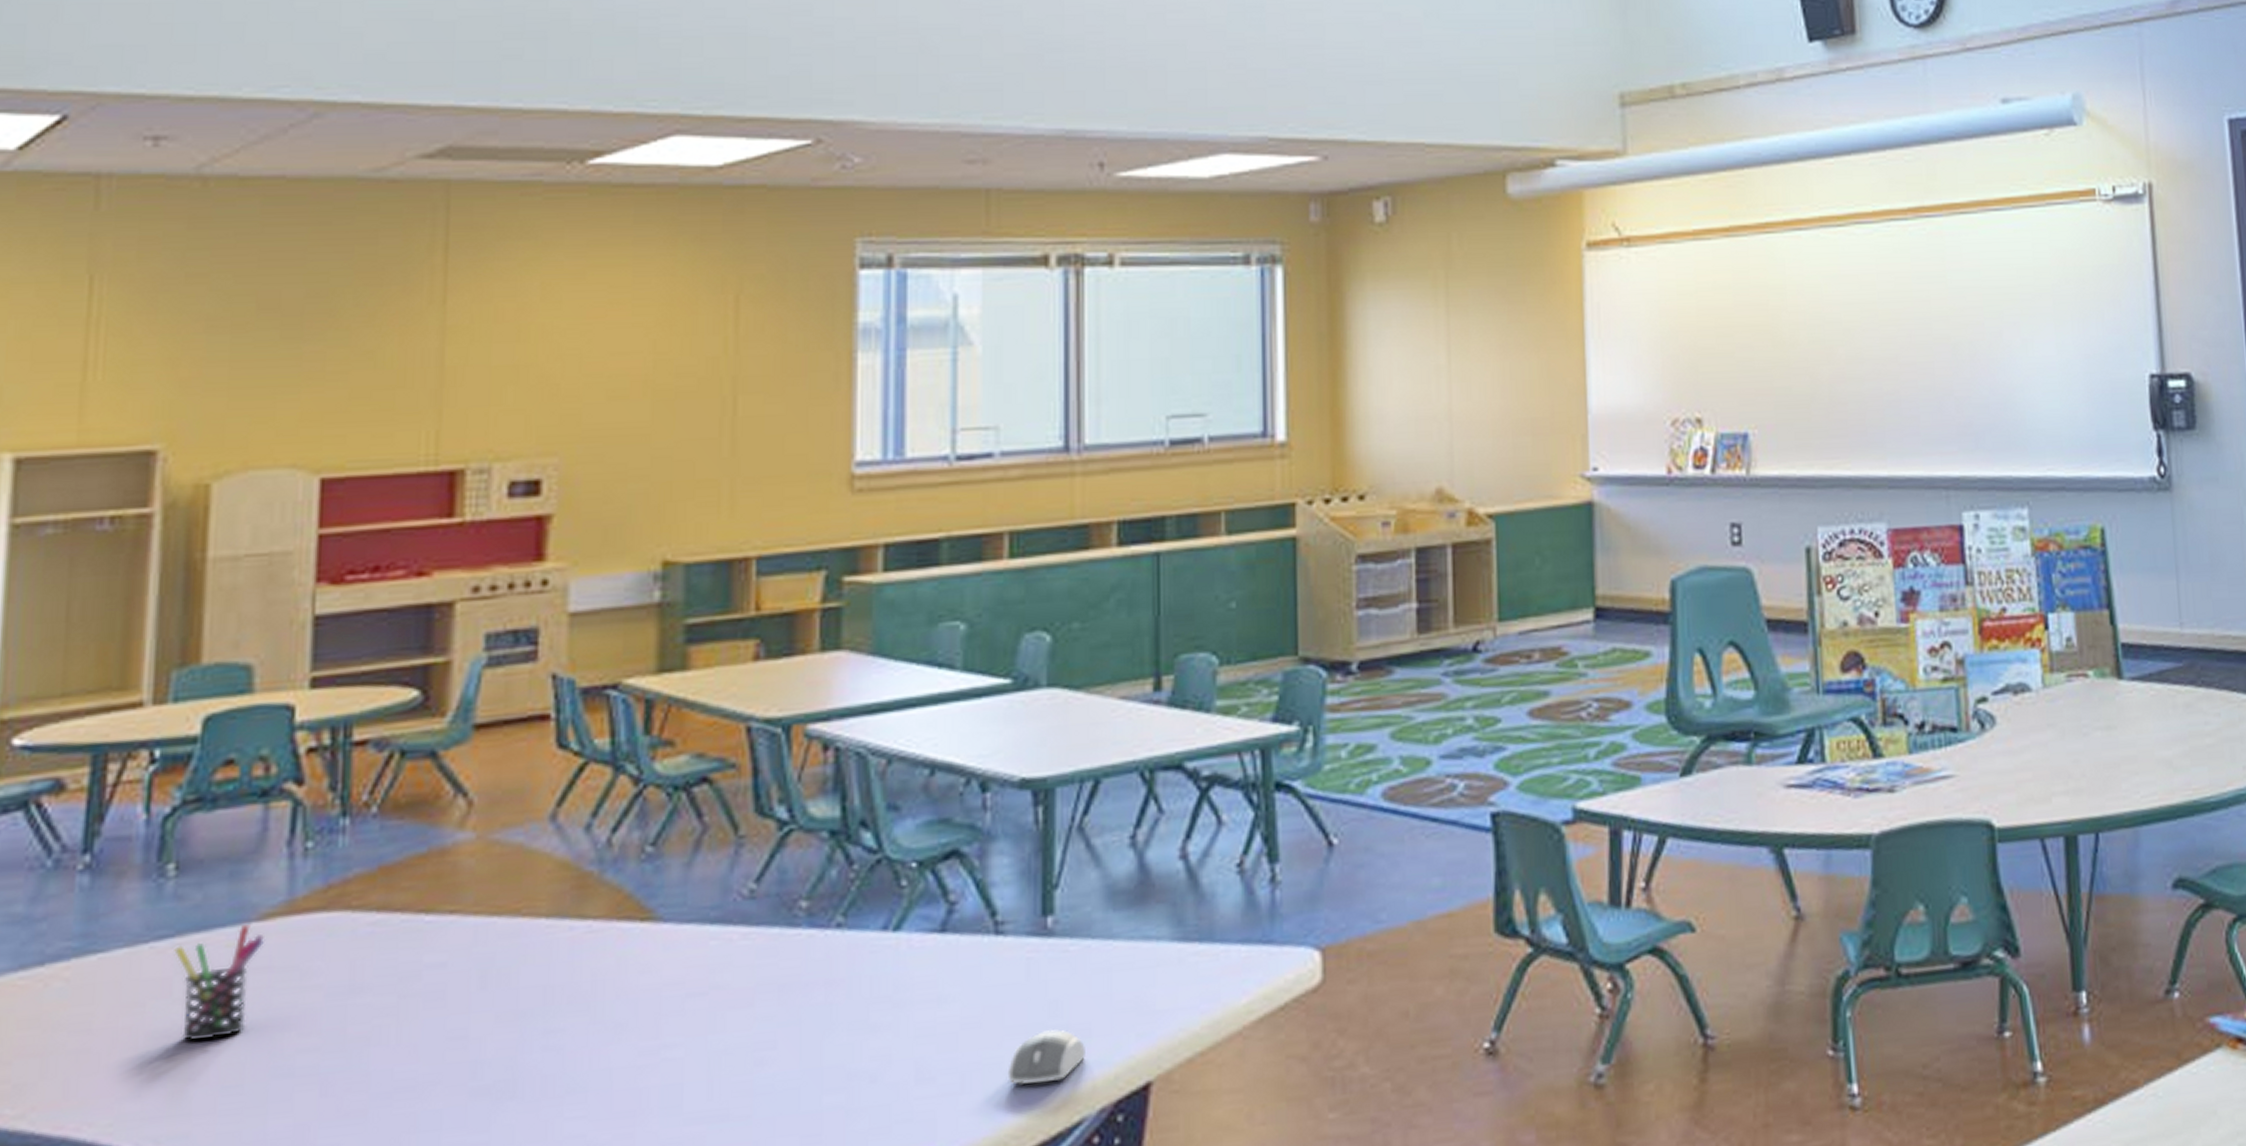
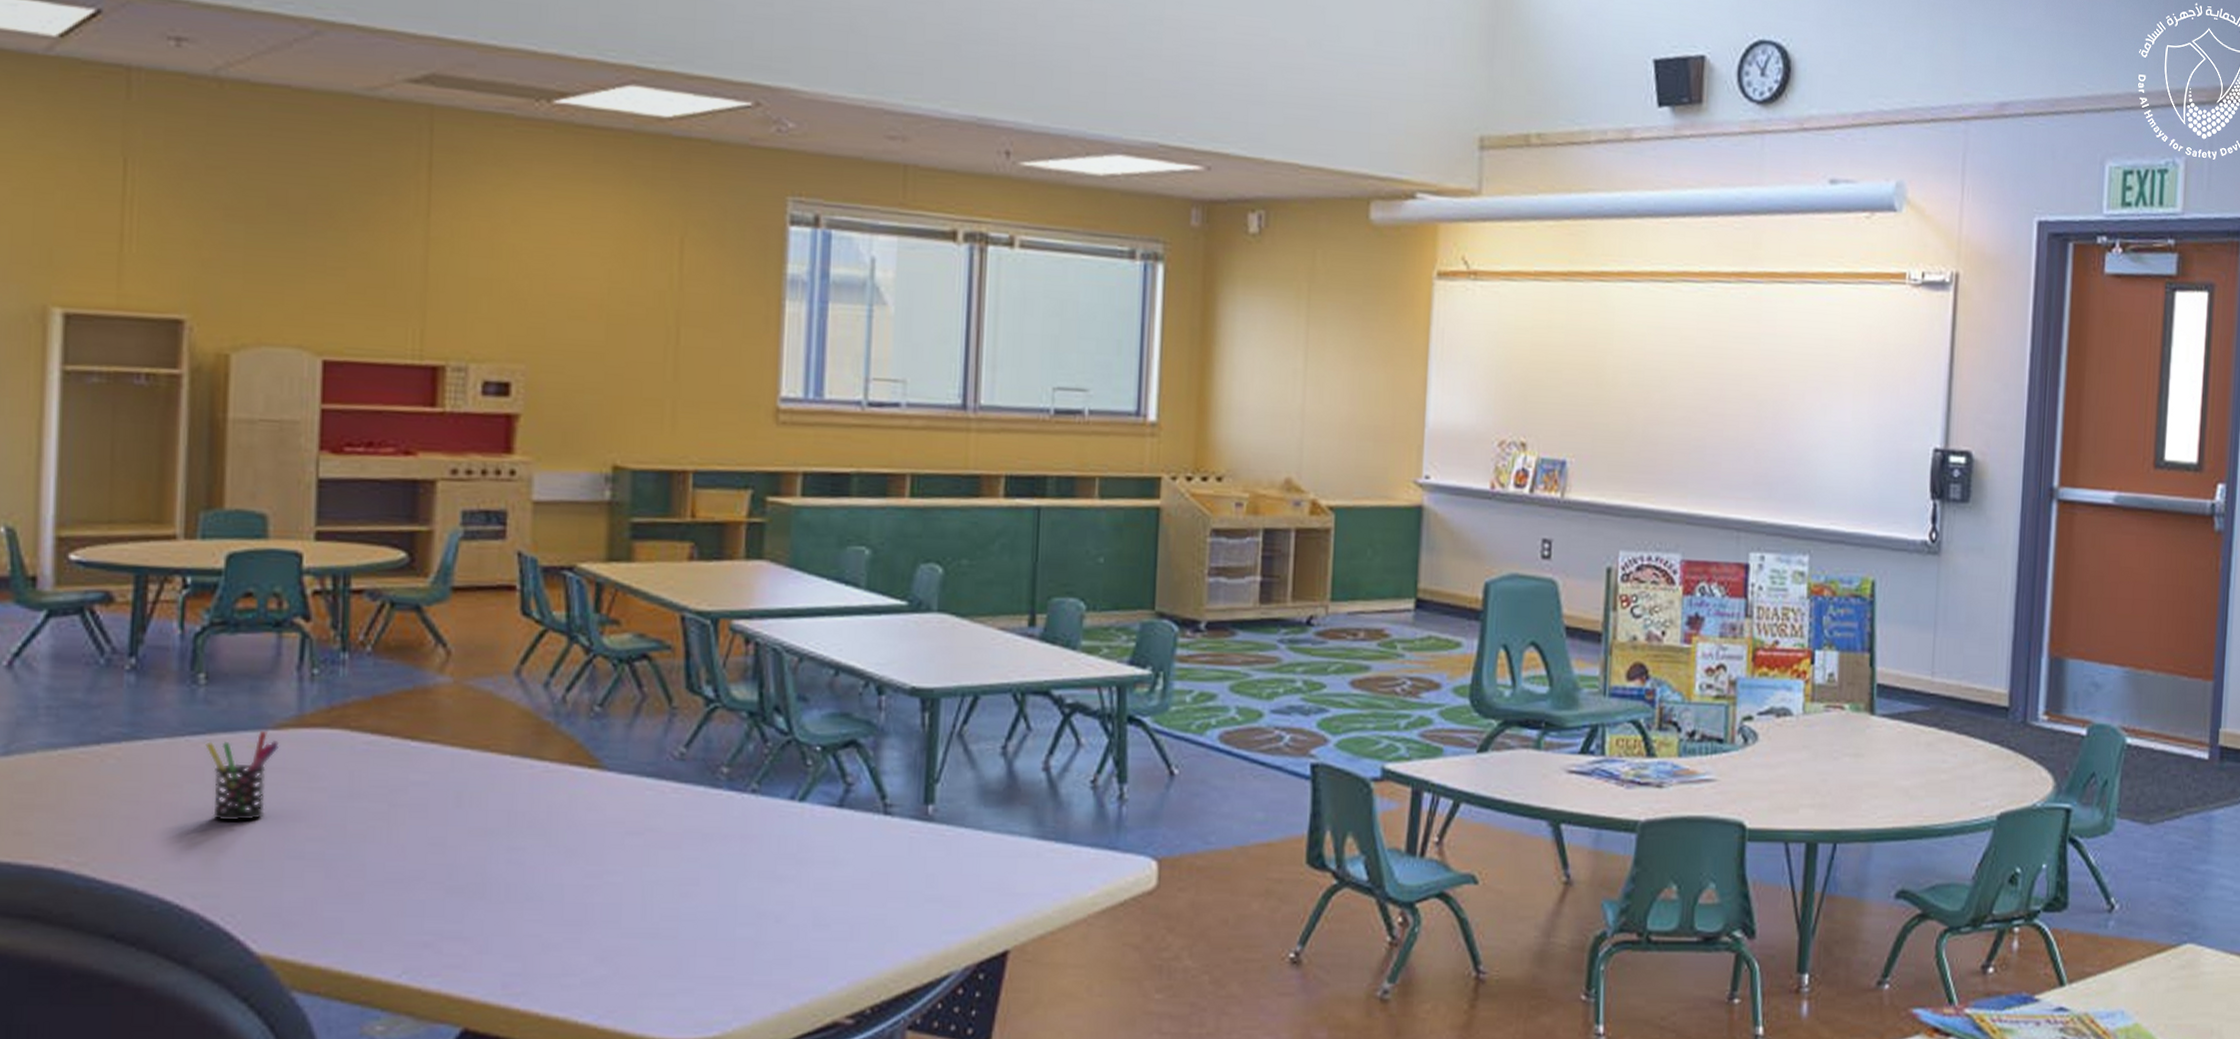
computer mouse: present [1007,1029,1085,1084] -> none [889,898,955,939]

